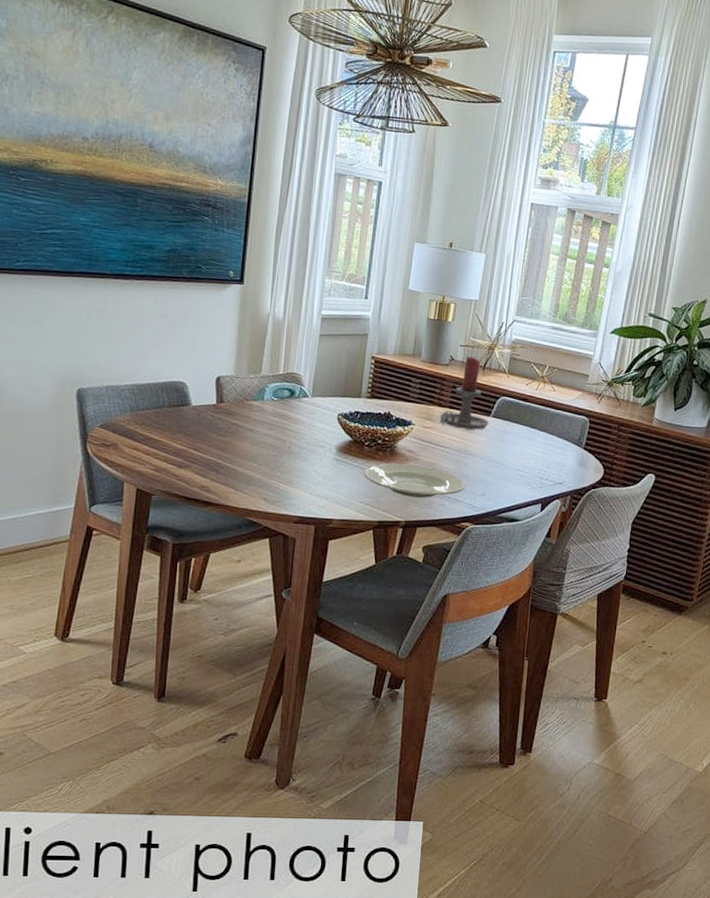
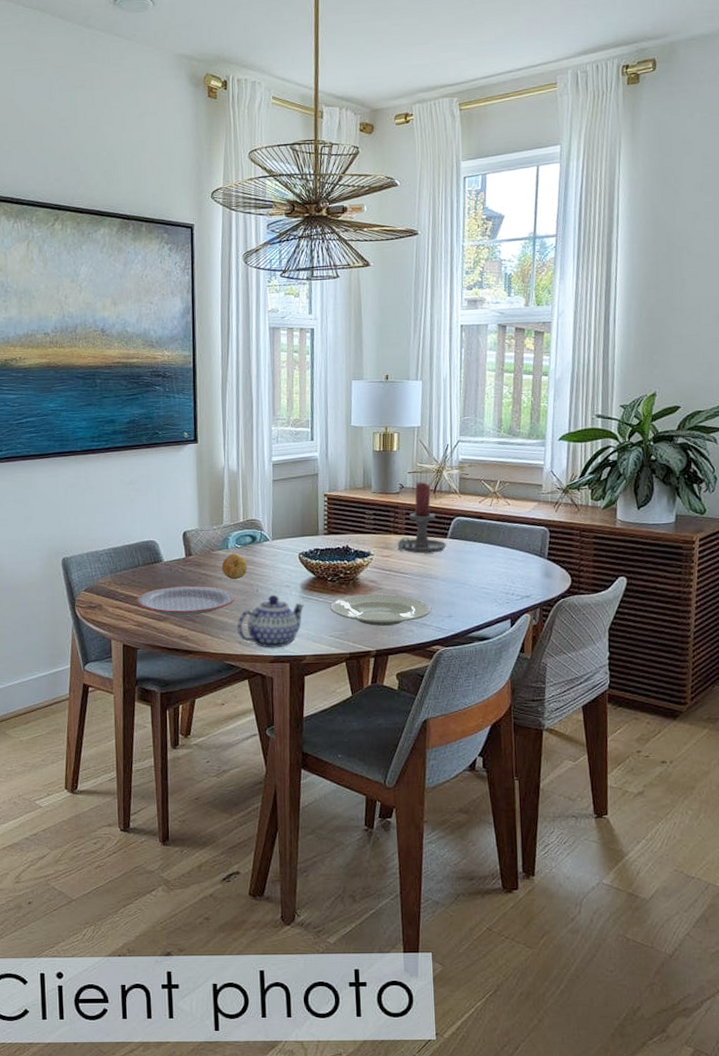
plate: none [156,433,265,466] -> present [136,586,235,616]
fruit: none [254,405,282,434] -> present [221,552,247,580]
teapot: none [263,453,337,509] -> present [236,594,304,648]

